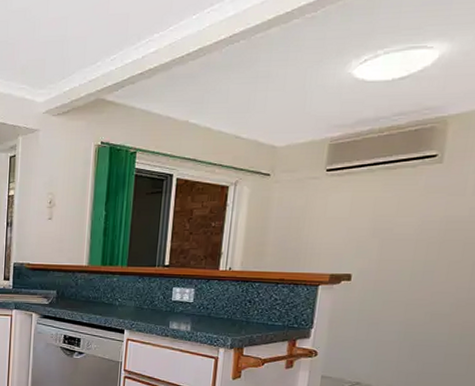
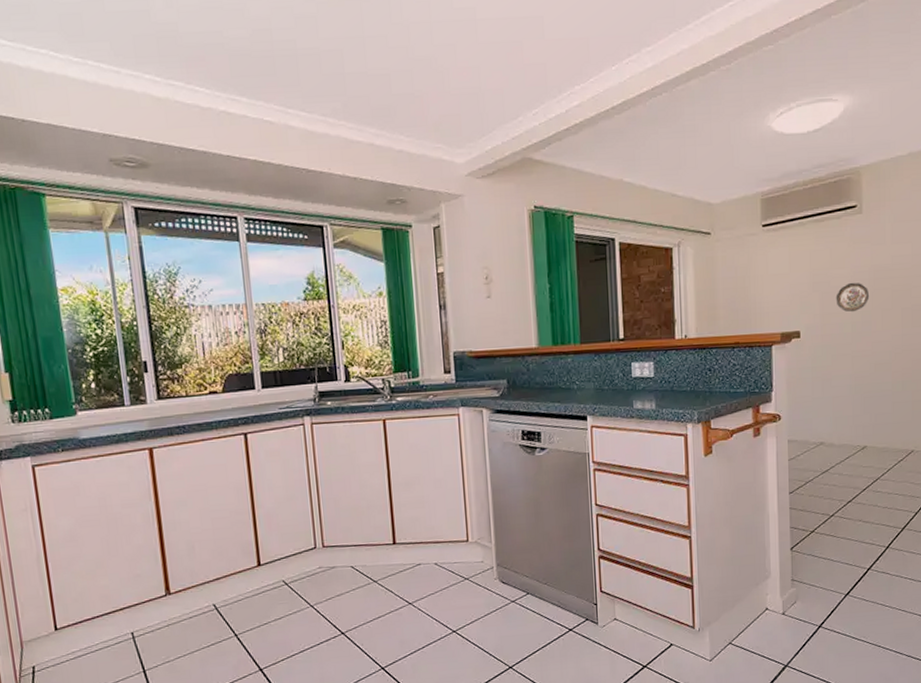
decorative plate: none [396,231,437,261] -> present [836,282,870,313]

